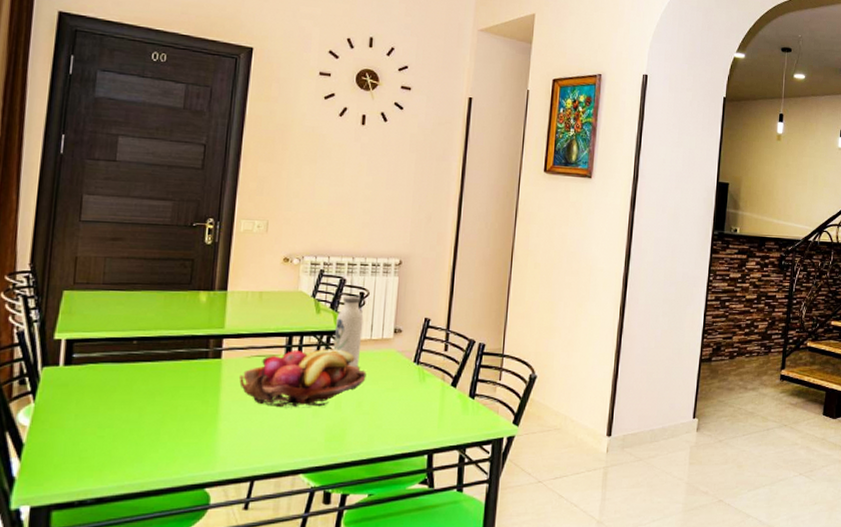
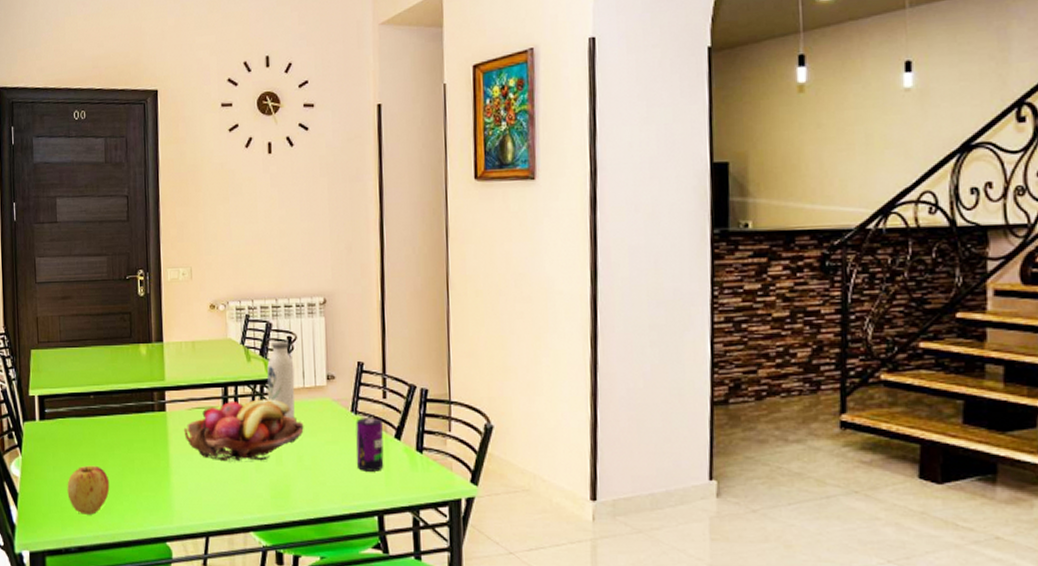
apple: none [90,413,145,464] -> present [67,465,110,515]
beverage can: none [413,368,443,415] -> present [356,418,384,471]

